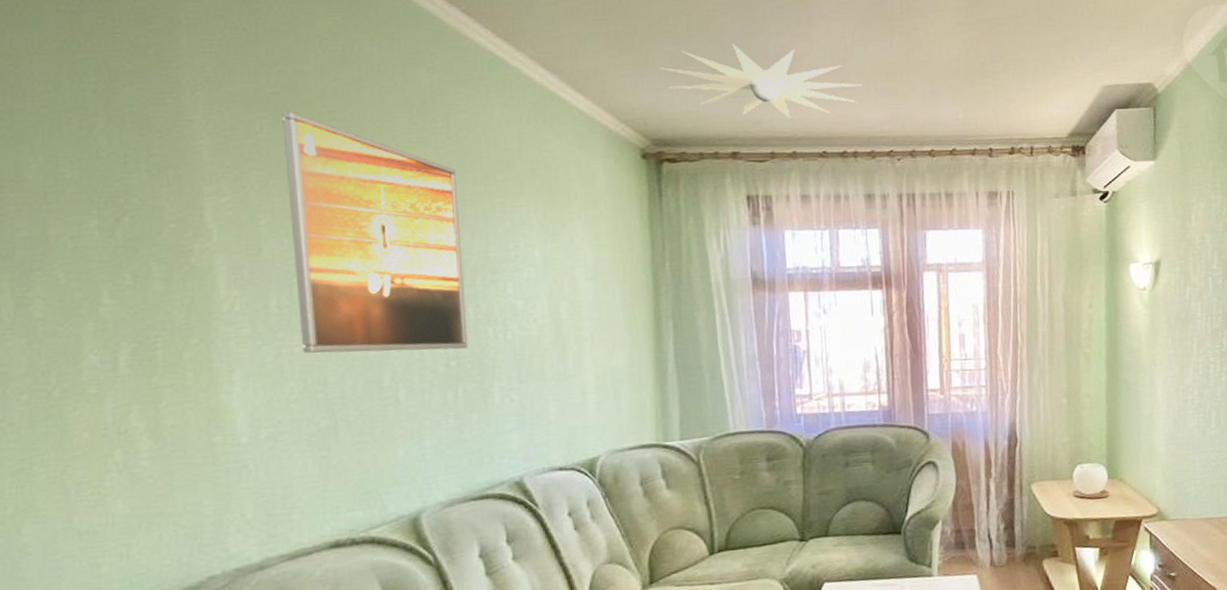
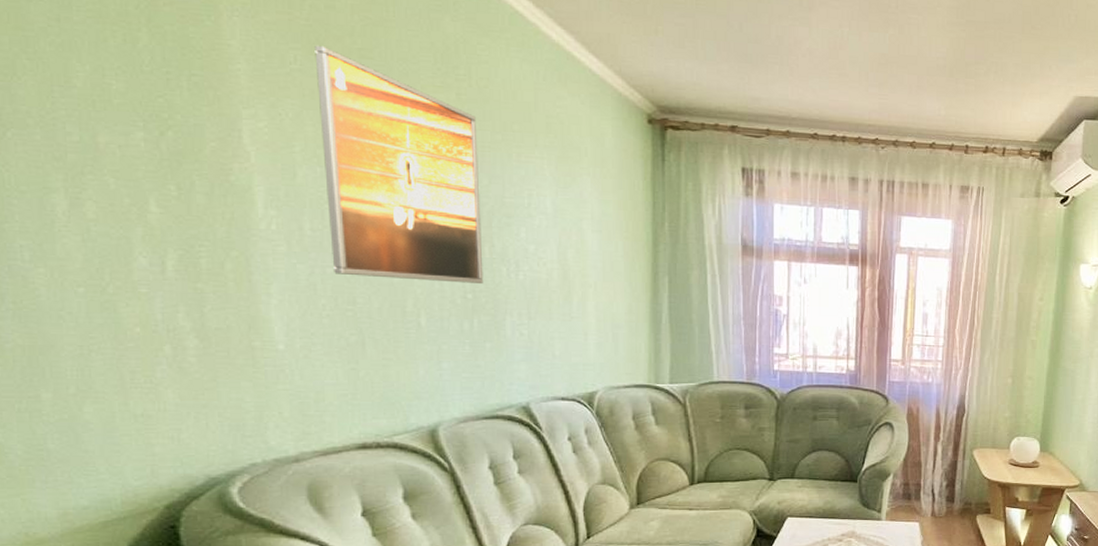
ceiling light: present [657,43,862,118] -> none [666,21,855,98]

